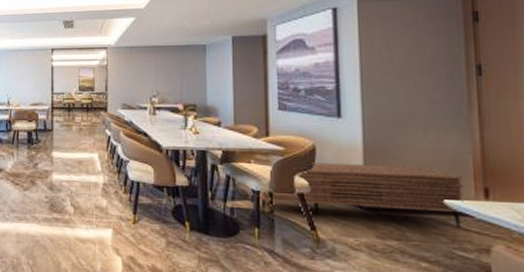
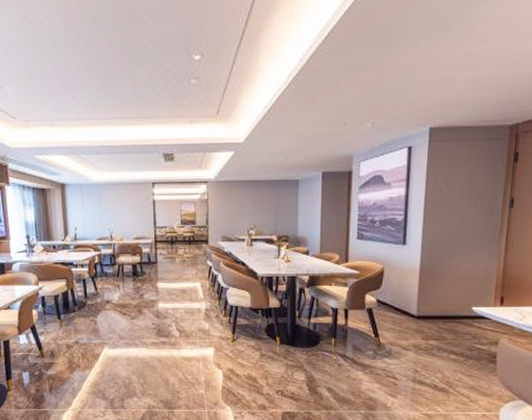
sideboard: present [250,161,464,229] -> none [330,282,489,328]

